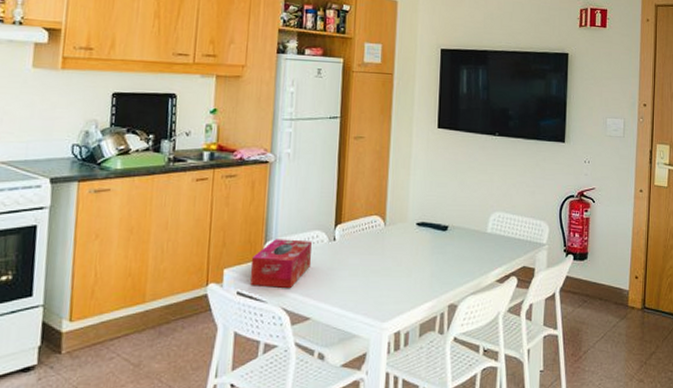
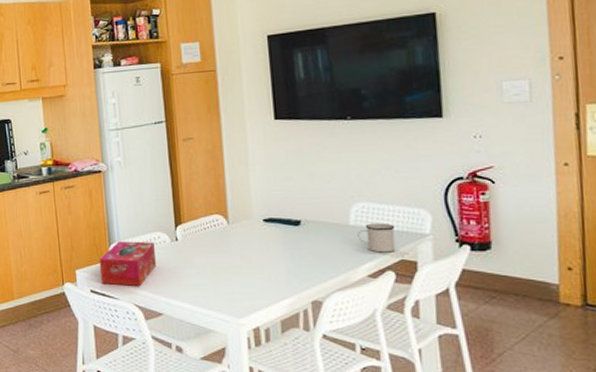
mug: none [492,232,522,259] -> present [357,223,396,253]

